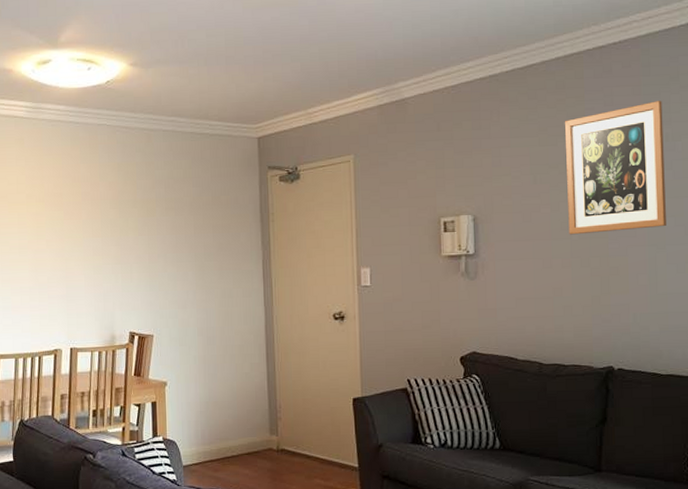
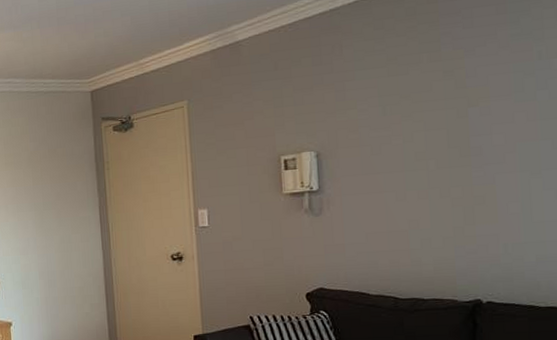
wall art: present [564,101,666,235] -> none [416,17,542,165]

